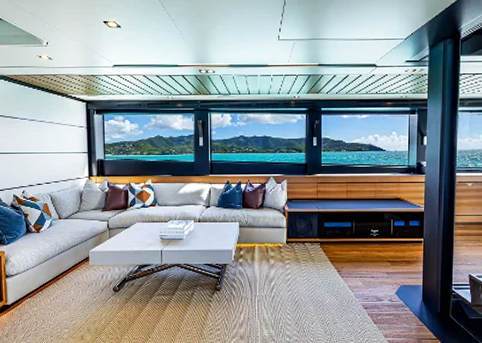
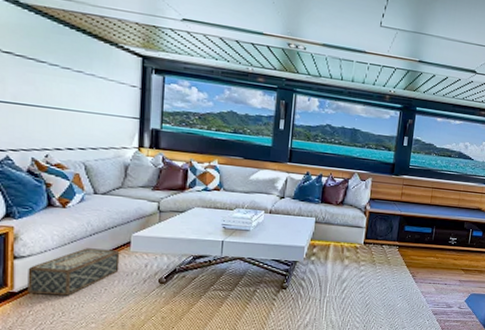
woven basket: none [16,265,82,306] -> present [27,248,120,296]

